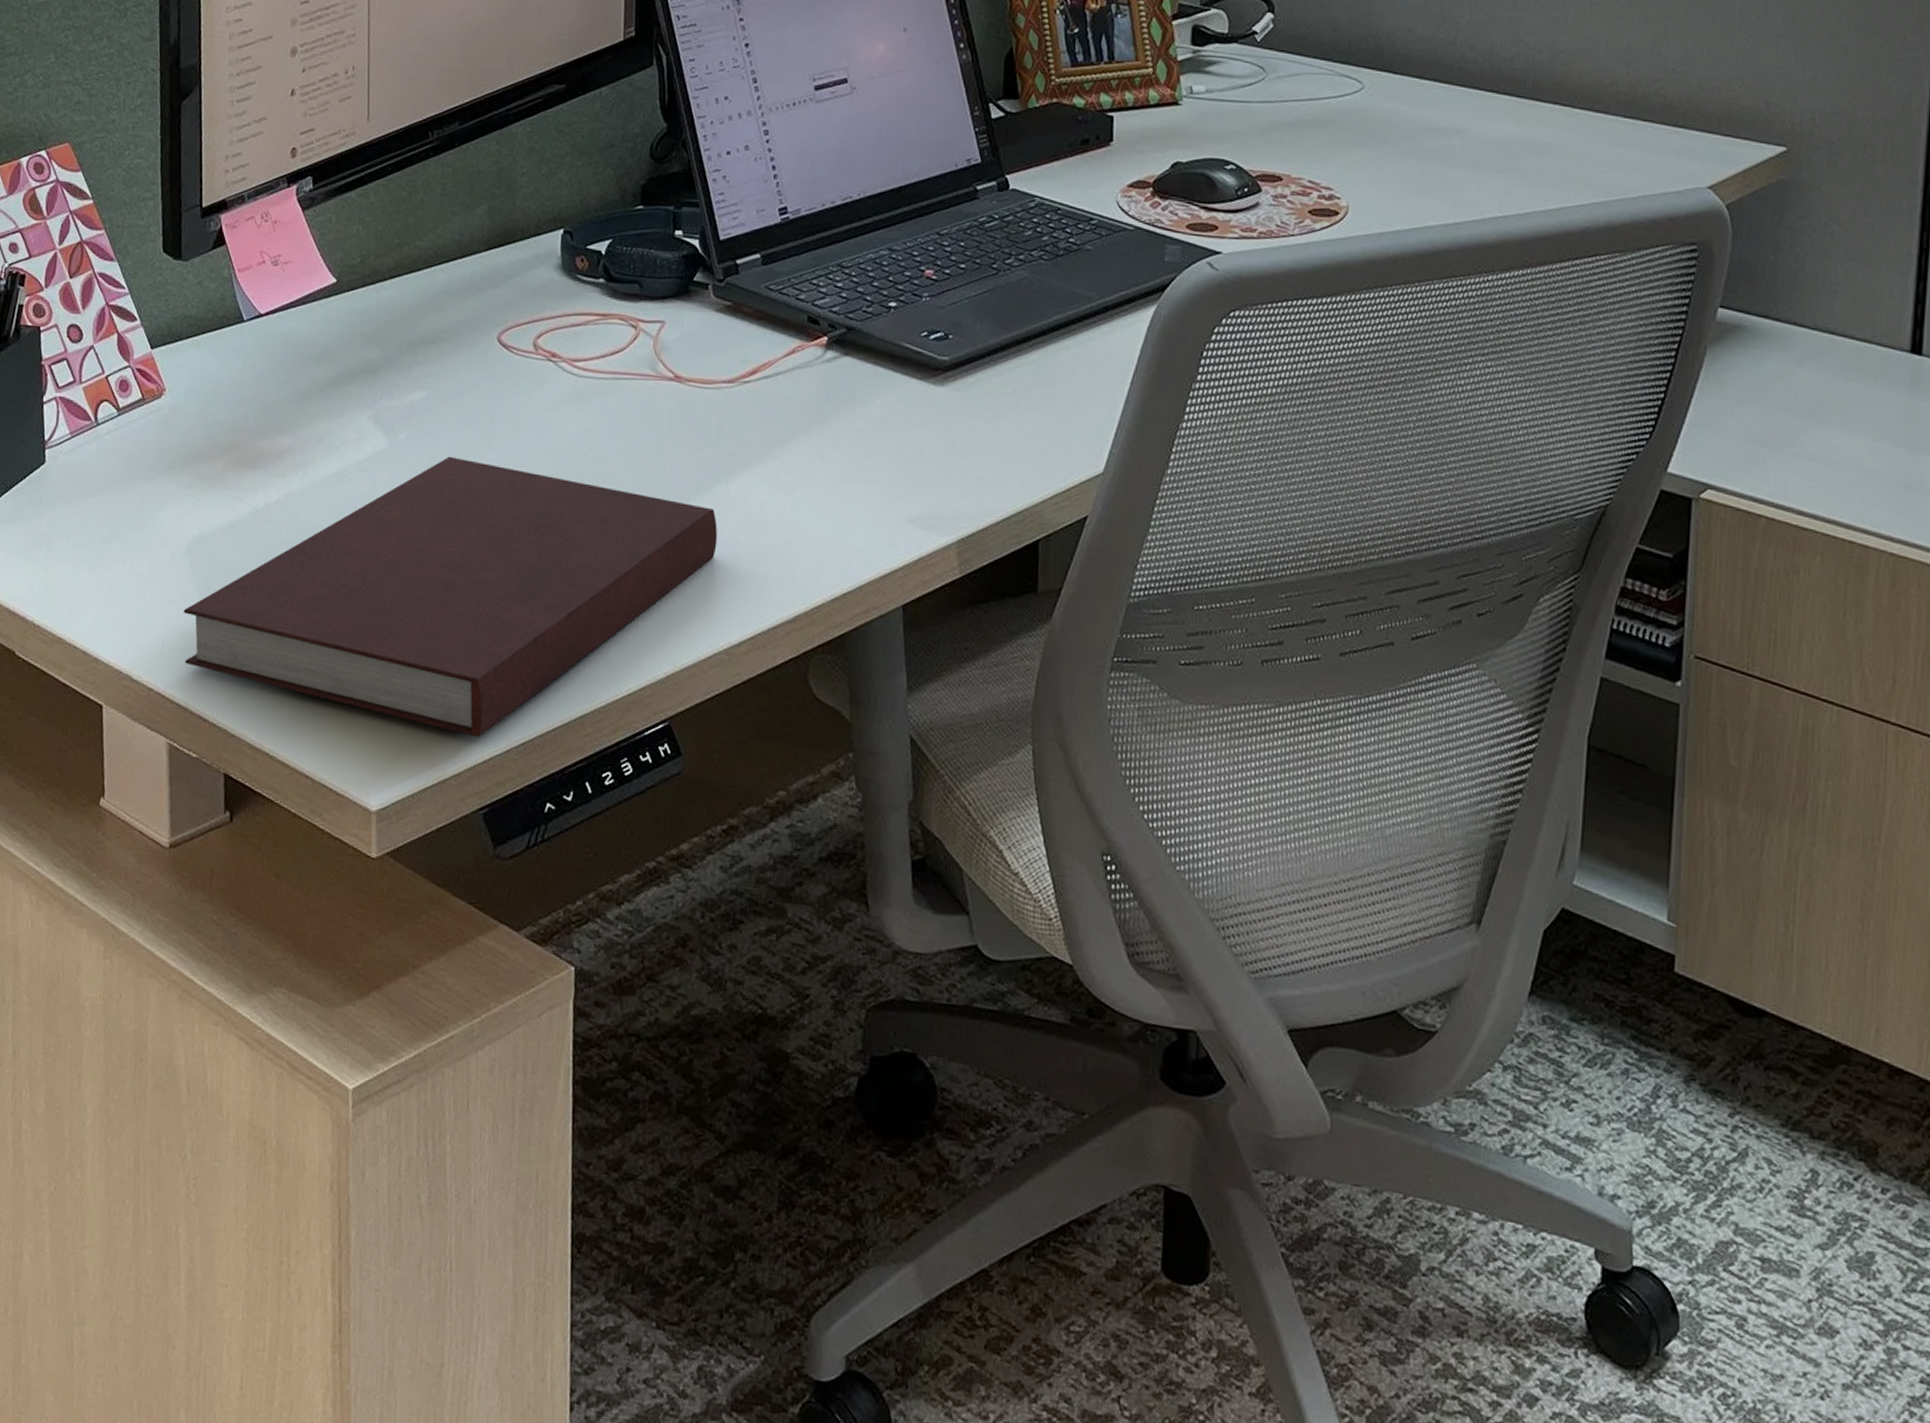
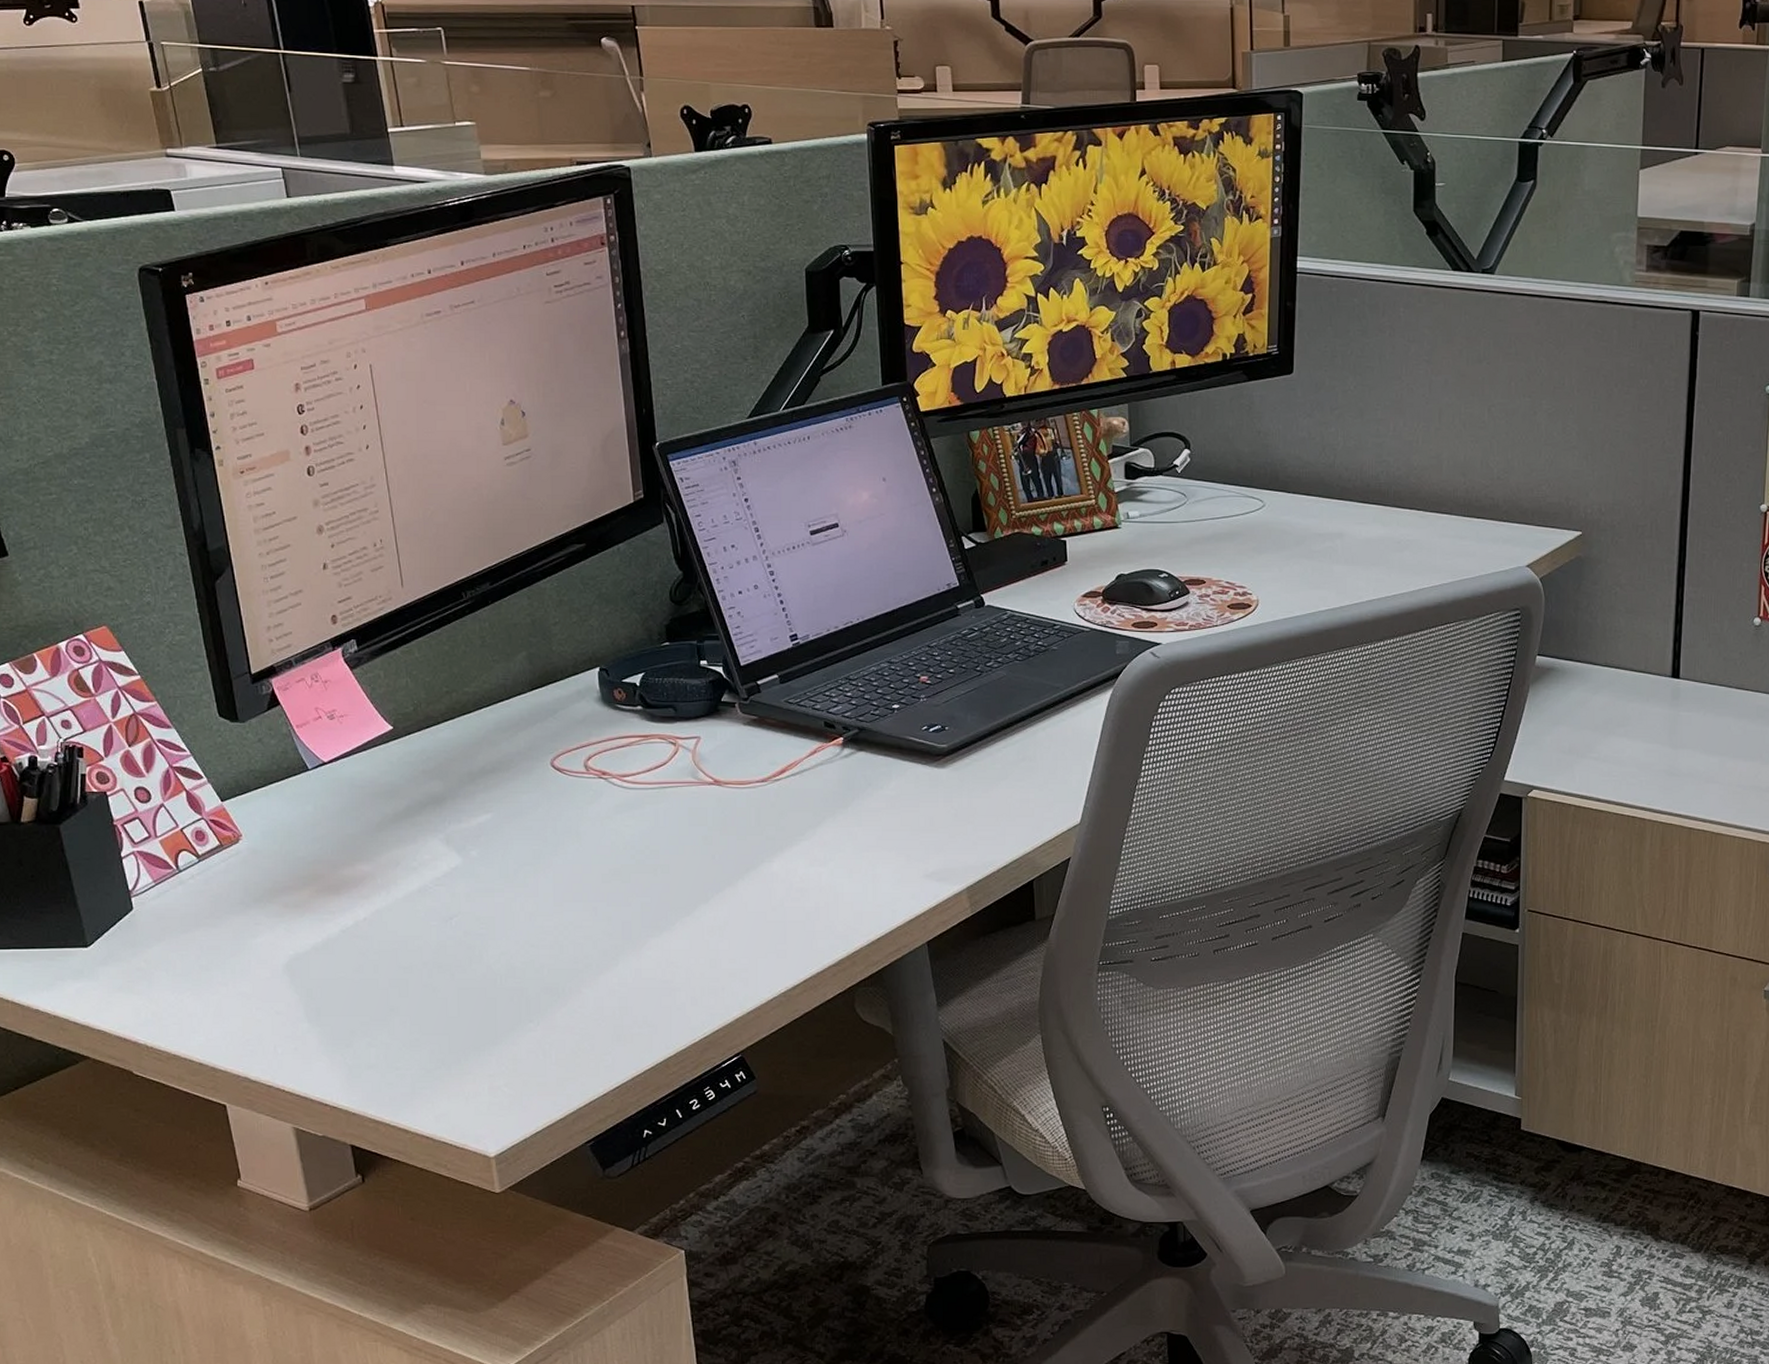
notebook: present [183,456,718,738] -> none [290,865,767,1088]

